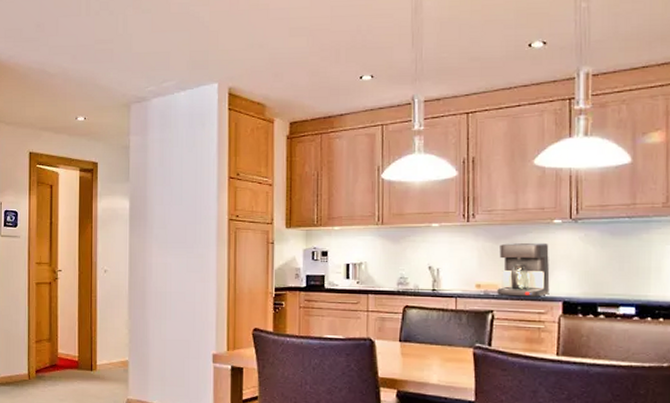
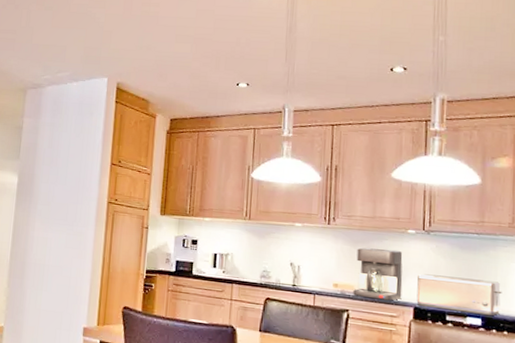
toaster: none [565,265,657,304] -> present [416,274,502,317]

